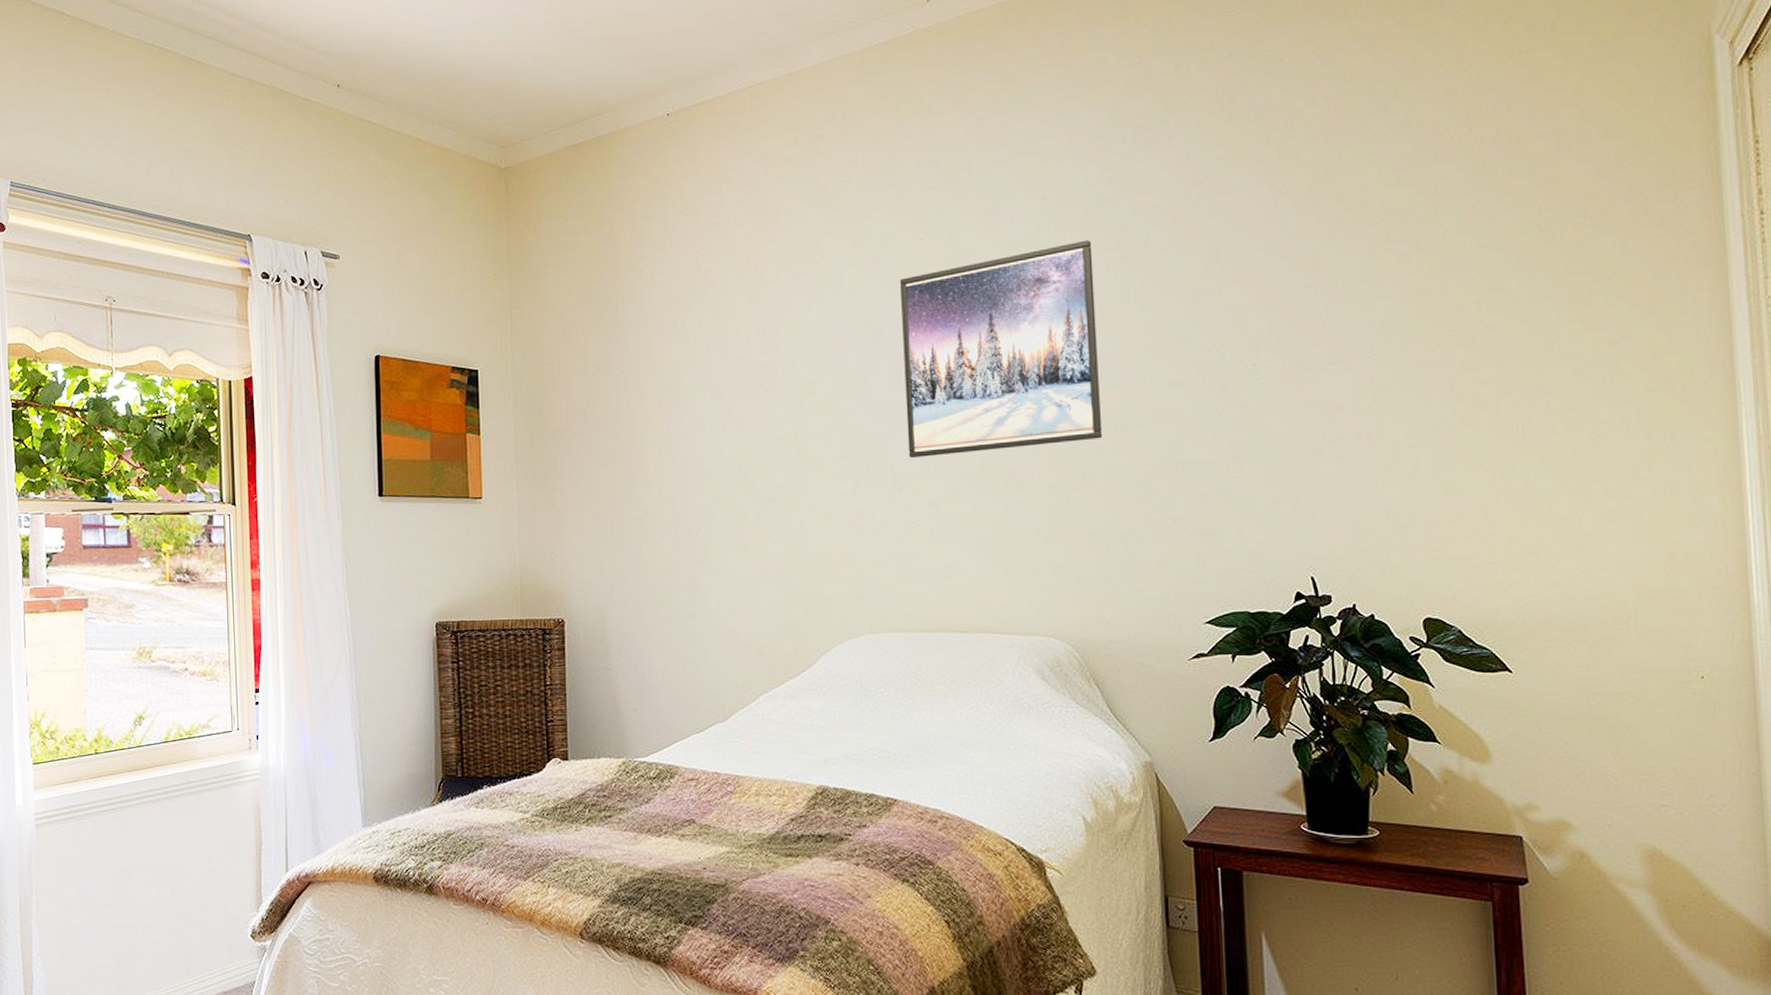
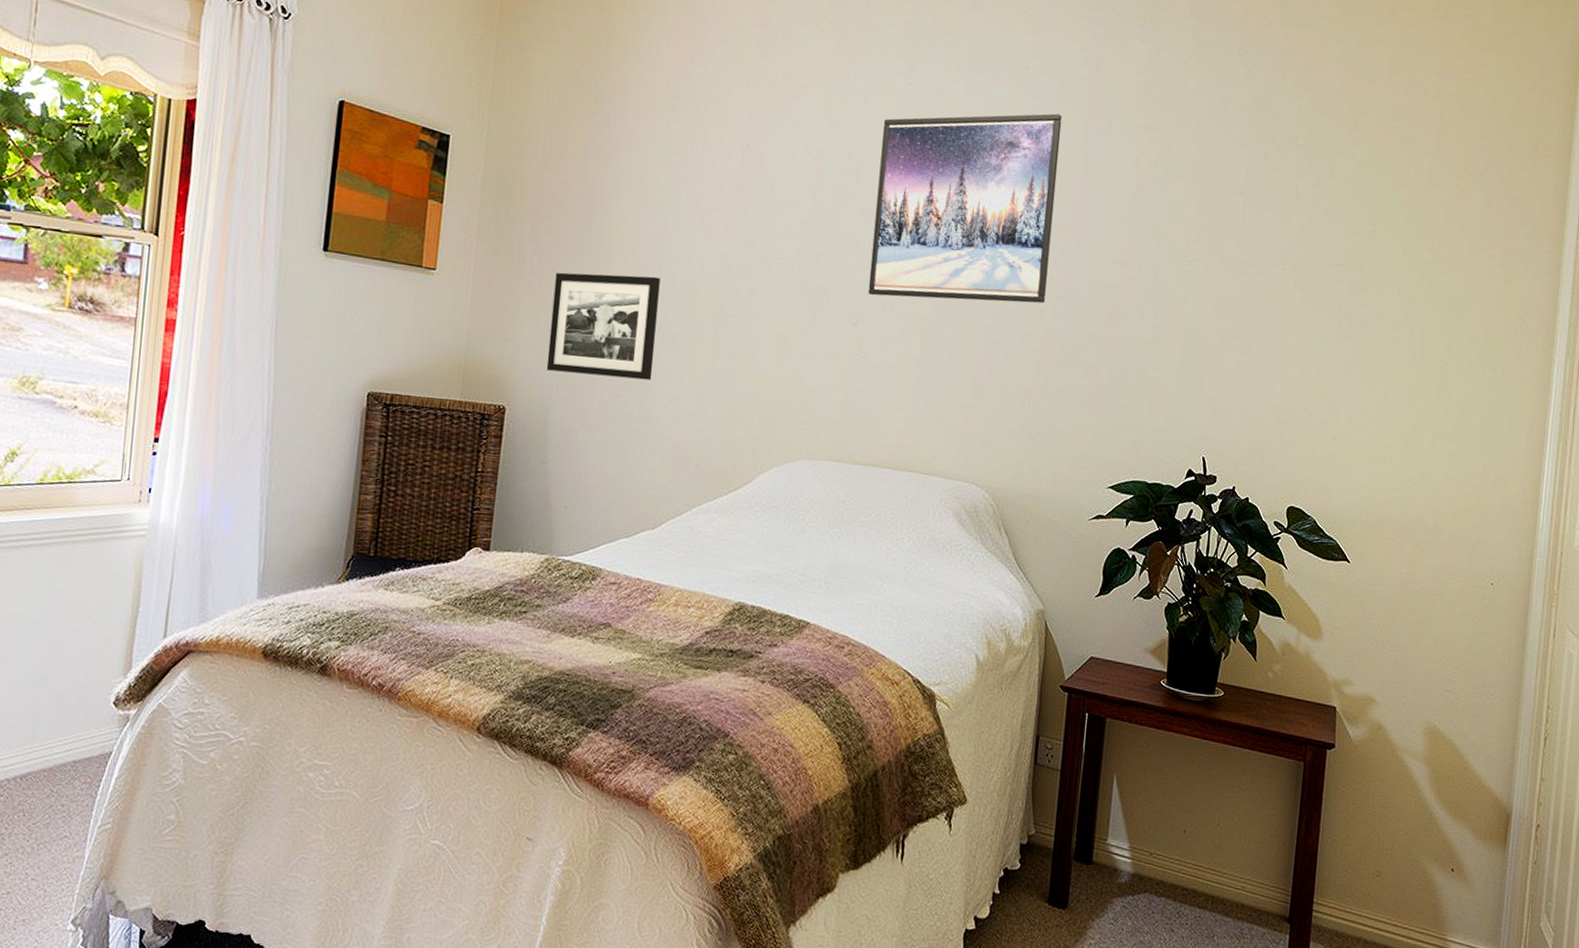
picture frame: none [594,473,701,579] -> present [546,272,660,380]

